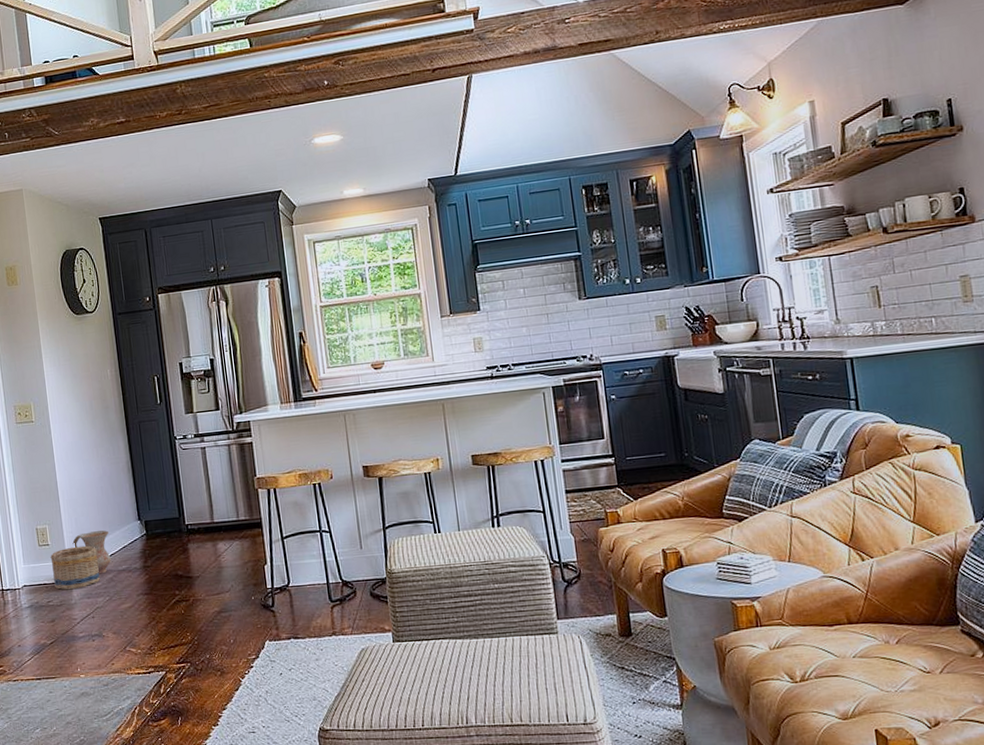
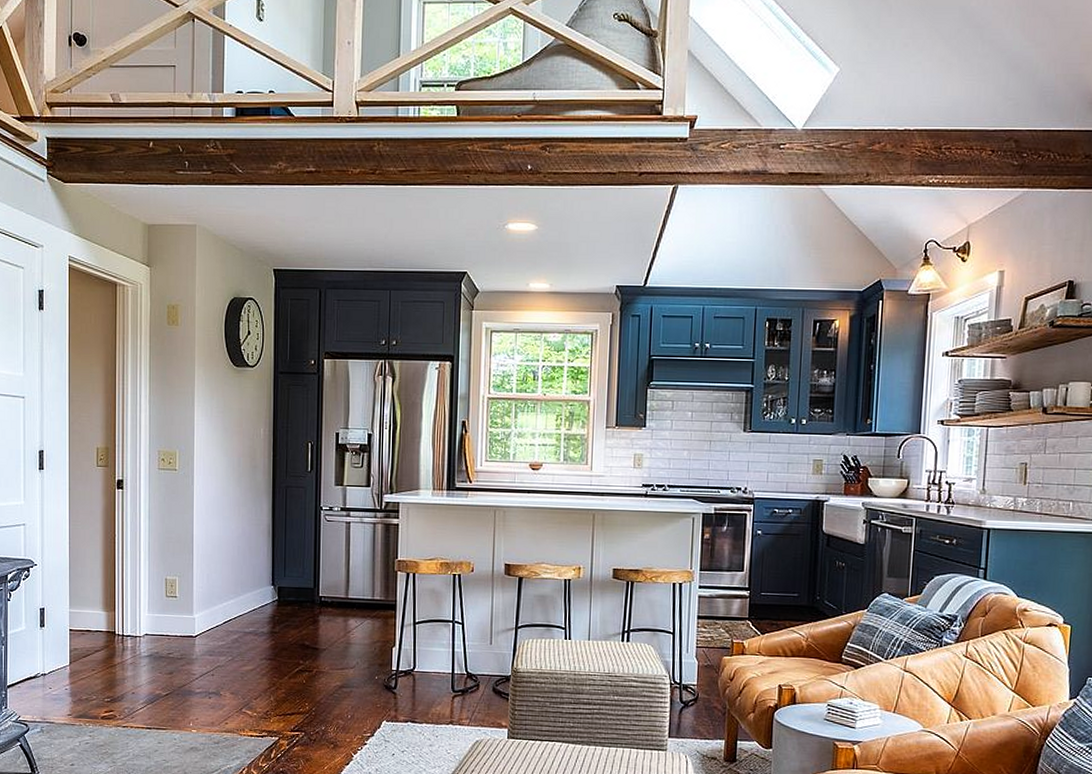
basket: present [50,545,100,590] -> none [176,602,226,645]
ceramic jug: present [72,530,112,574] -> none [201,590,241,634]

